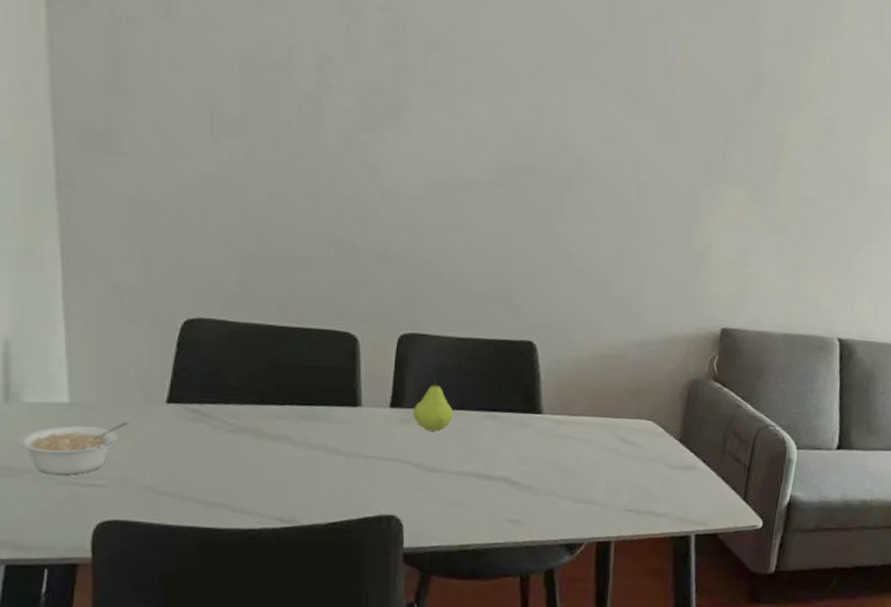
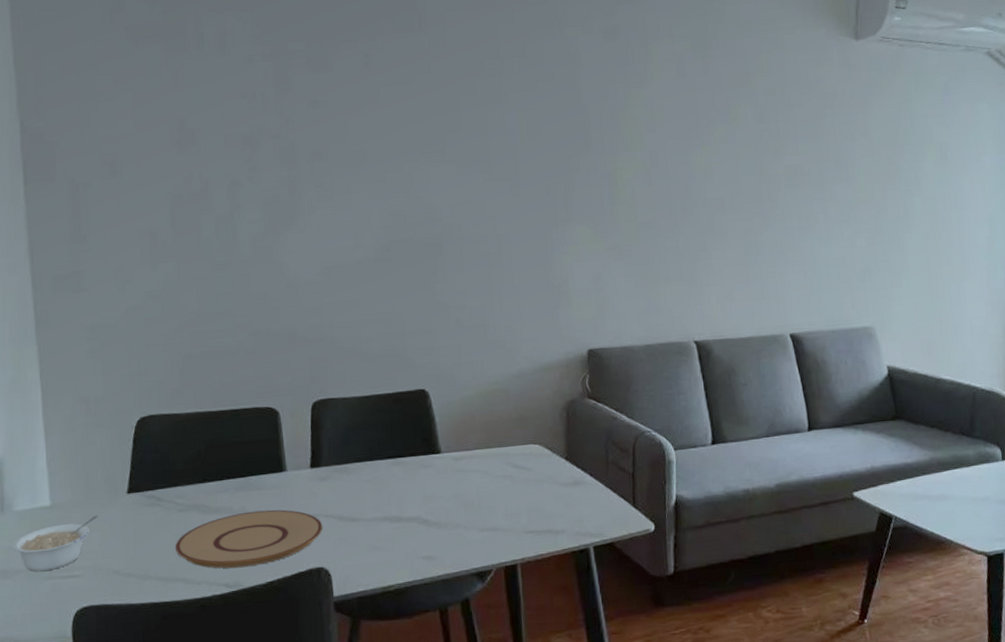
plate: none [221,444,399,504] -> present [174,509,323,569]
fruit: present [413,377,453,432] -> none [330,435,365,485]

